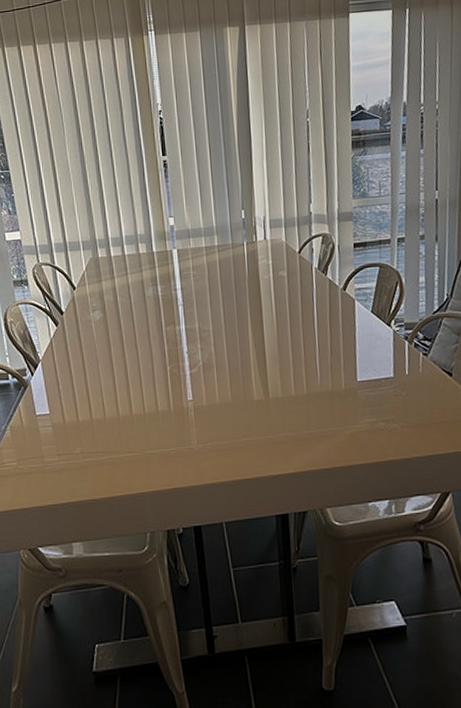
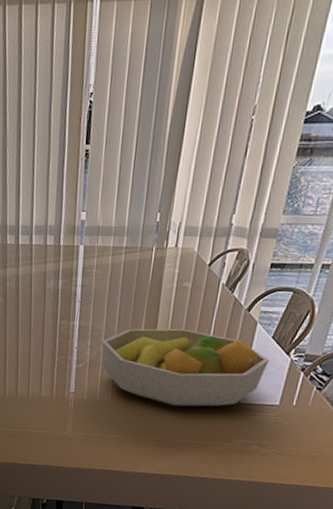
fruit bowl: none [211,316,375,397] -> present [101,328,270,407]

